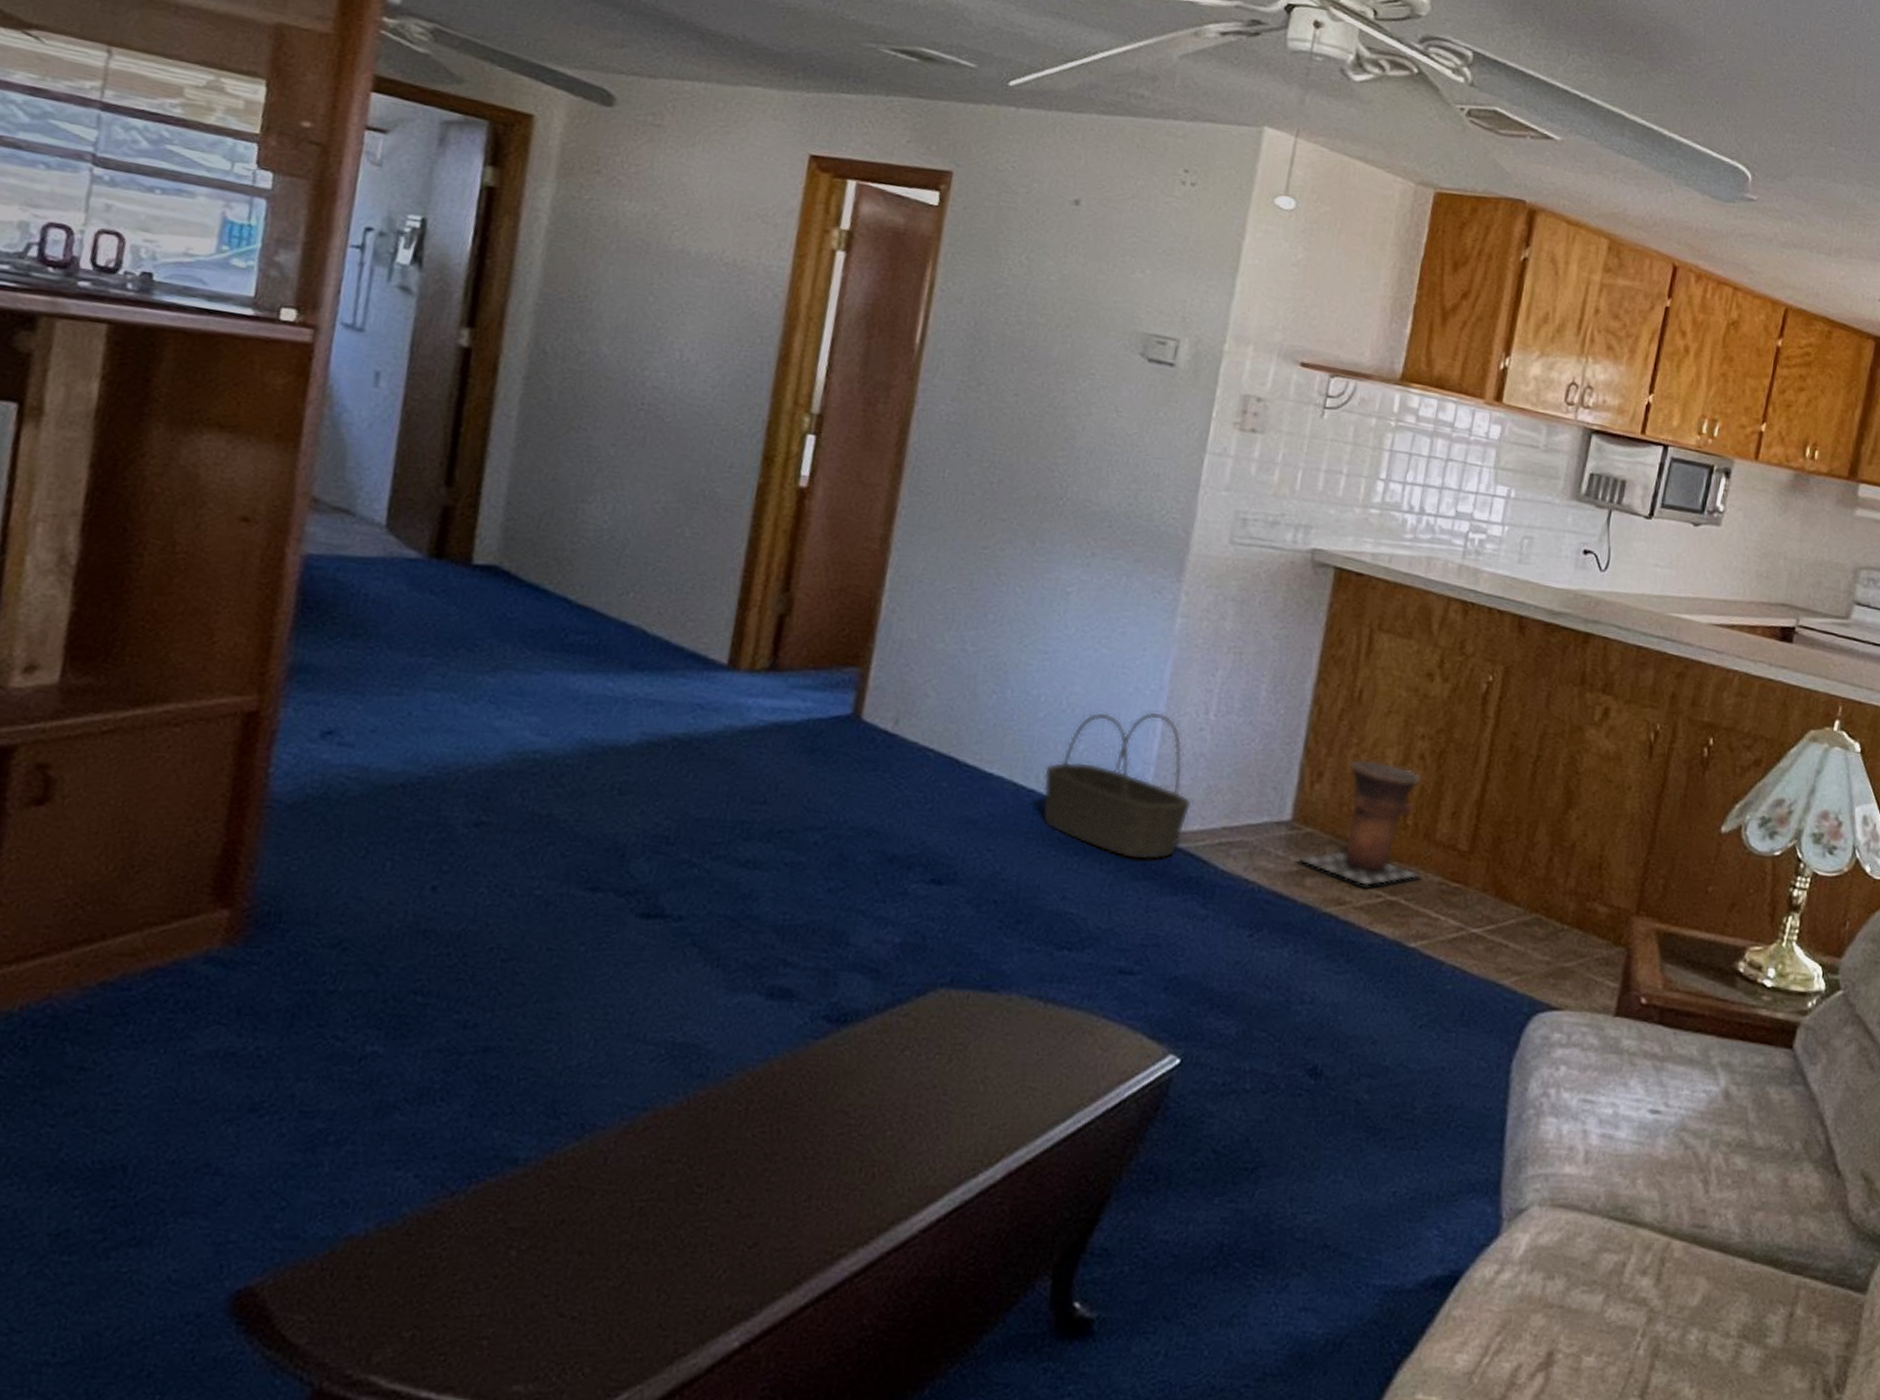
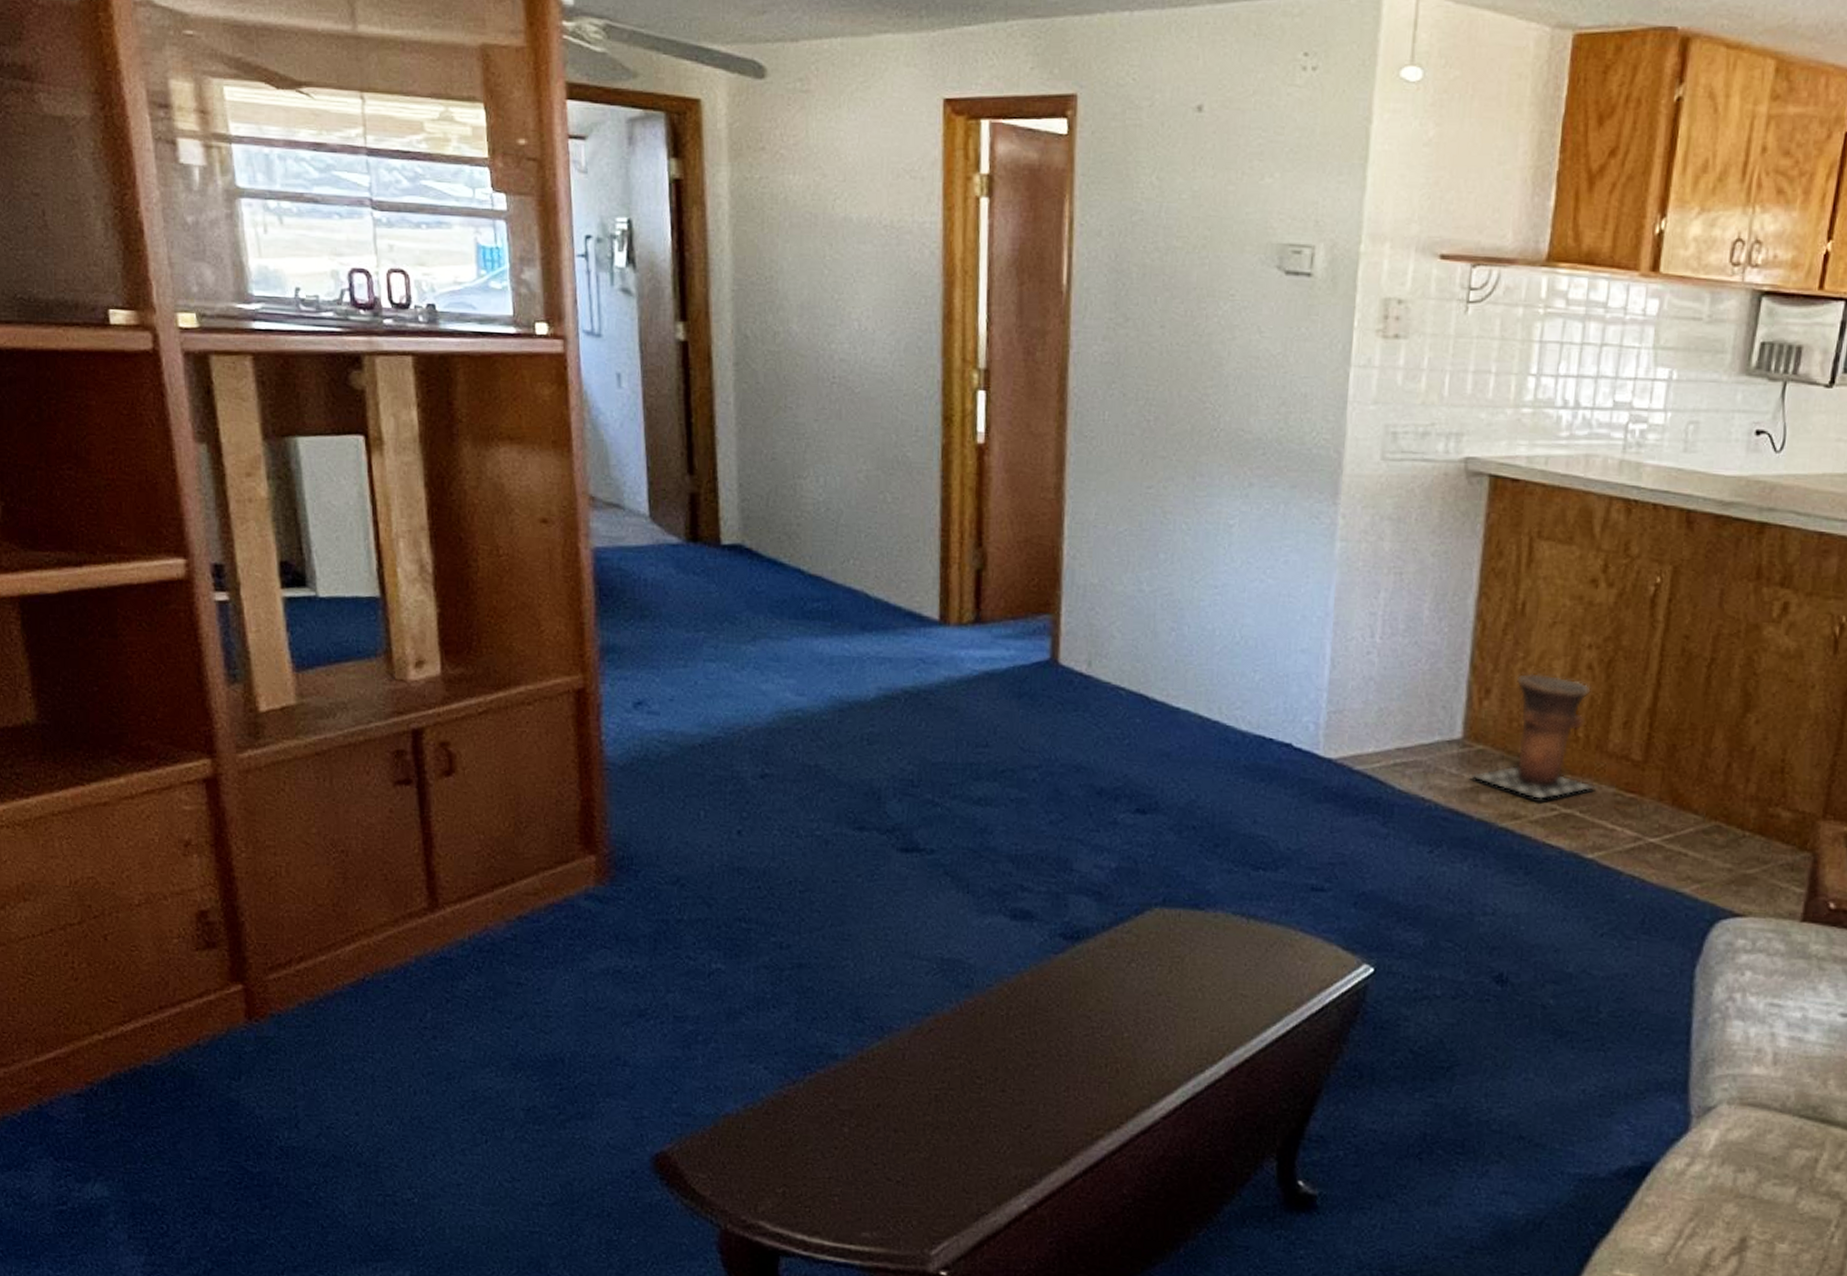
basket: present [1042,711,1192,860] -> none [1226,638,1365,784]

